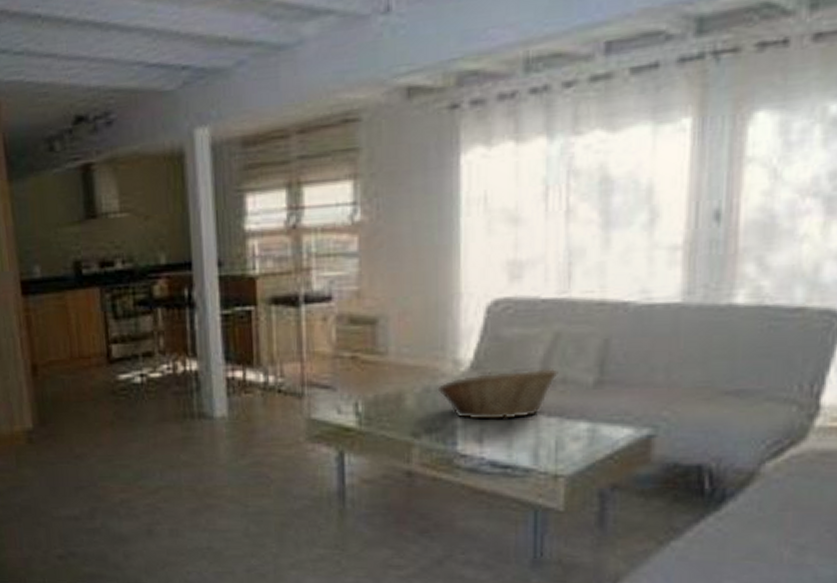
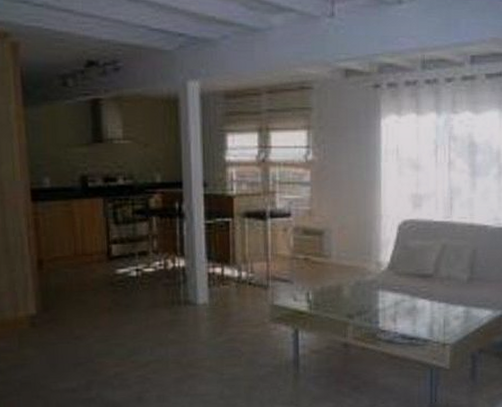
fruit basket: present [437,367,558,420] -> none [365,268,445,305]

